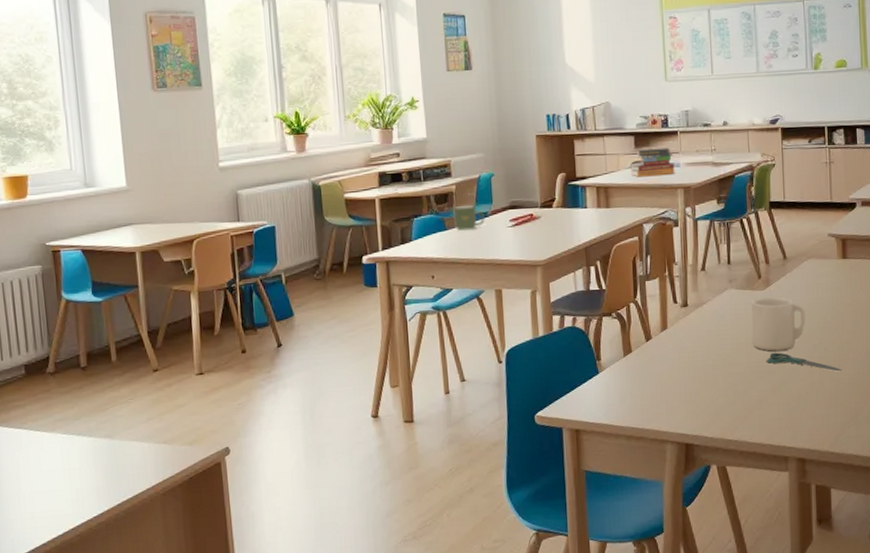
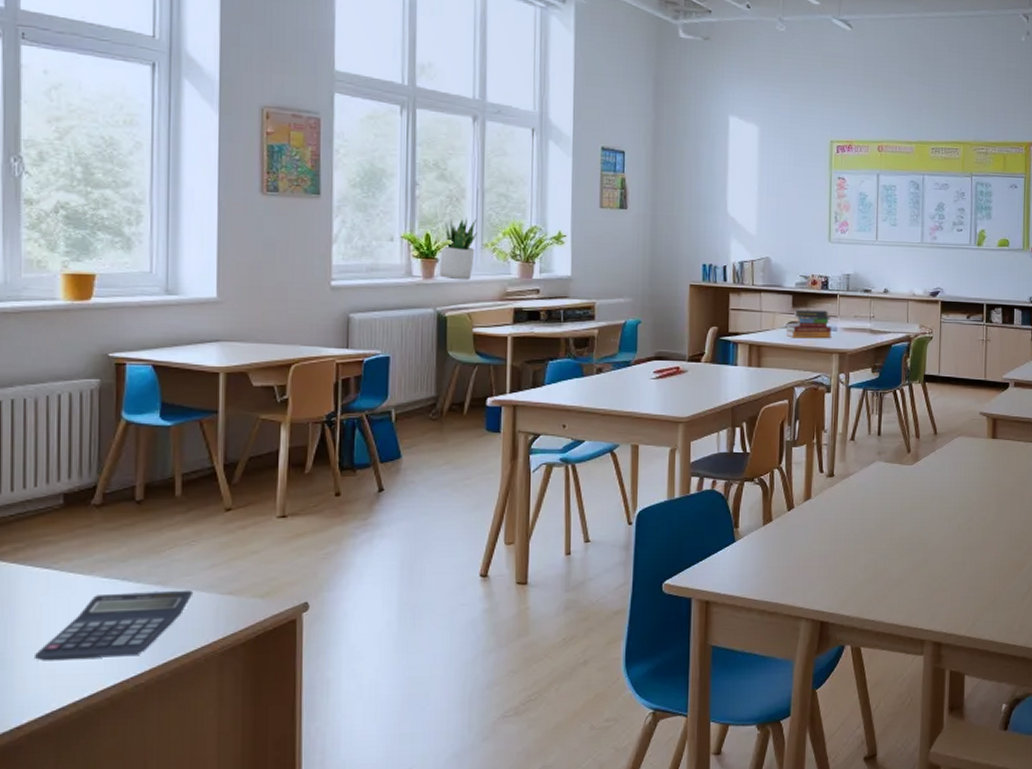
calculator: none [17,441,136,506] -> present [33,589,194,661]
planter: none [309,94,340,152] -> present [439,218,477,280]
mug: present [453,205,485,231] -> none [593,351,627,379]
mug: present [751,296,806,351] -> none [896,472,952,529]
shears: present [766,352,842,372] -> none [909,530,984,554]

